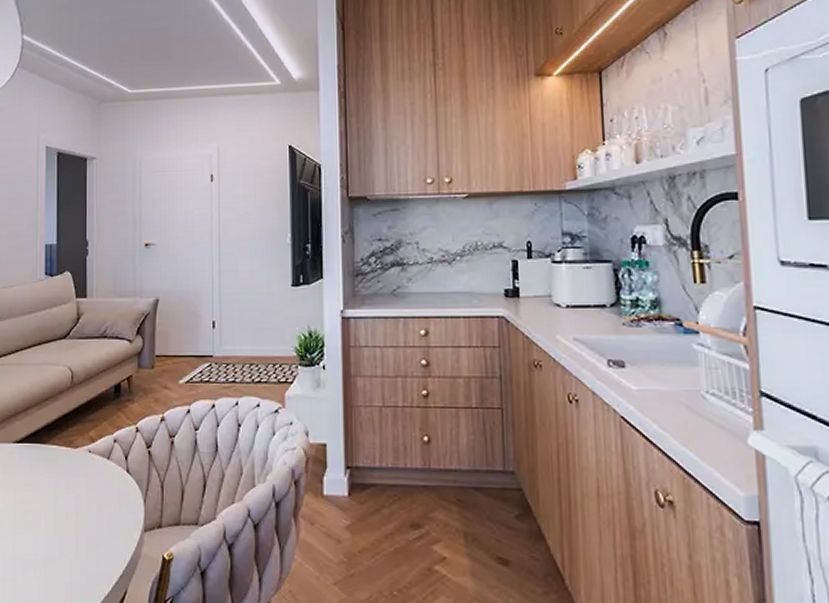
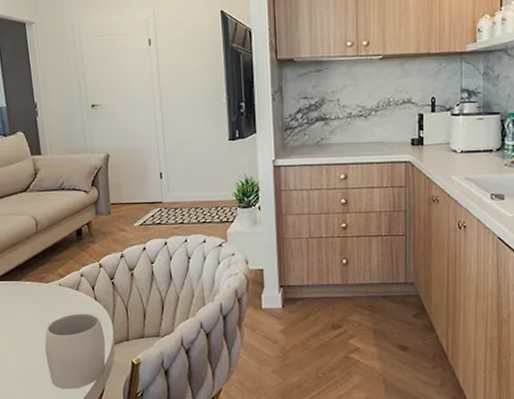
mug: none [64,488,133,588] -> present [44,313,106,389]

